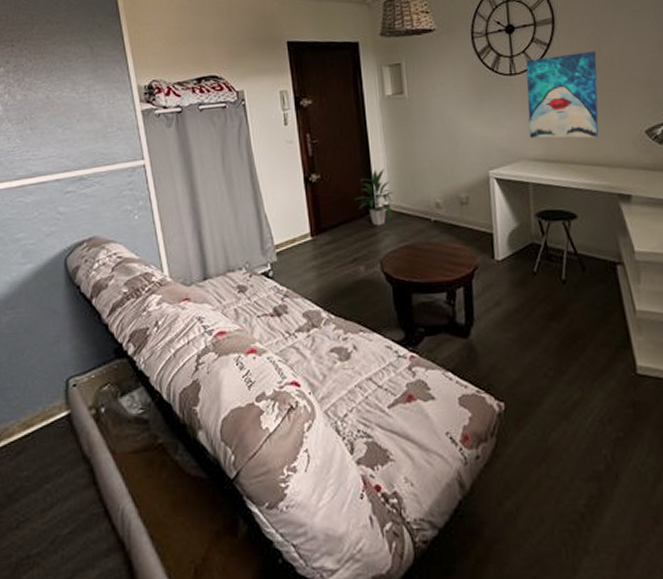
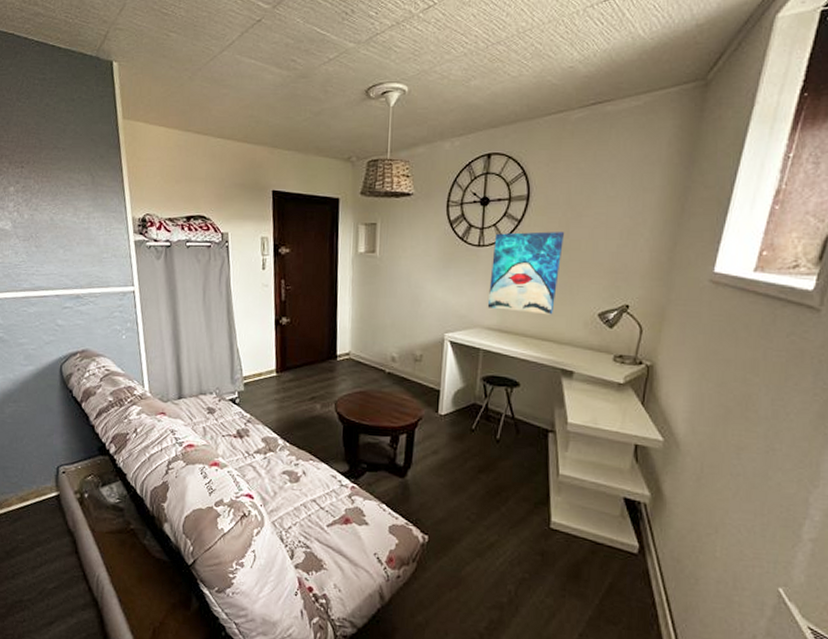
indoor plant: present [355,168,394,226] -> none [319,319,355,371]

